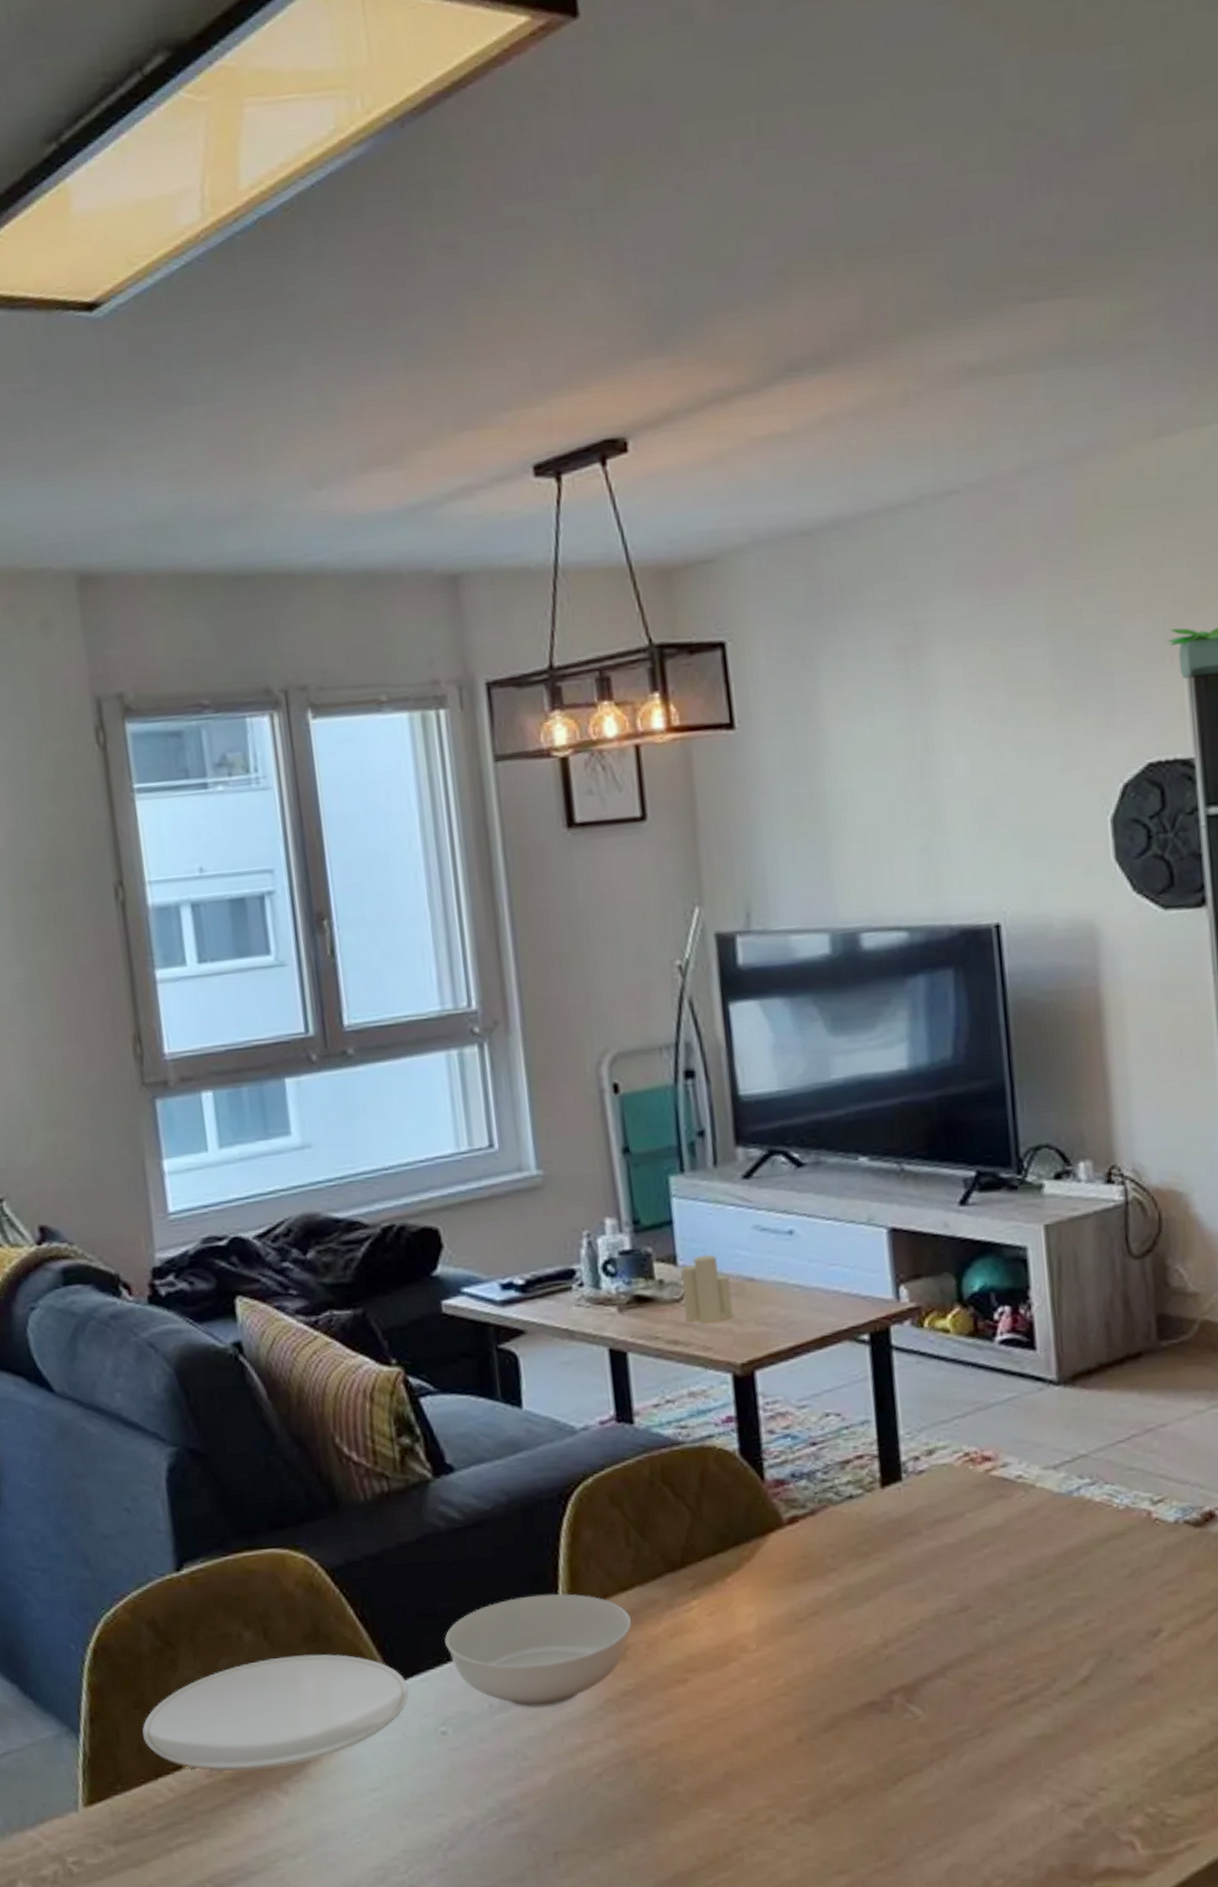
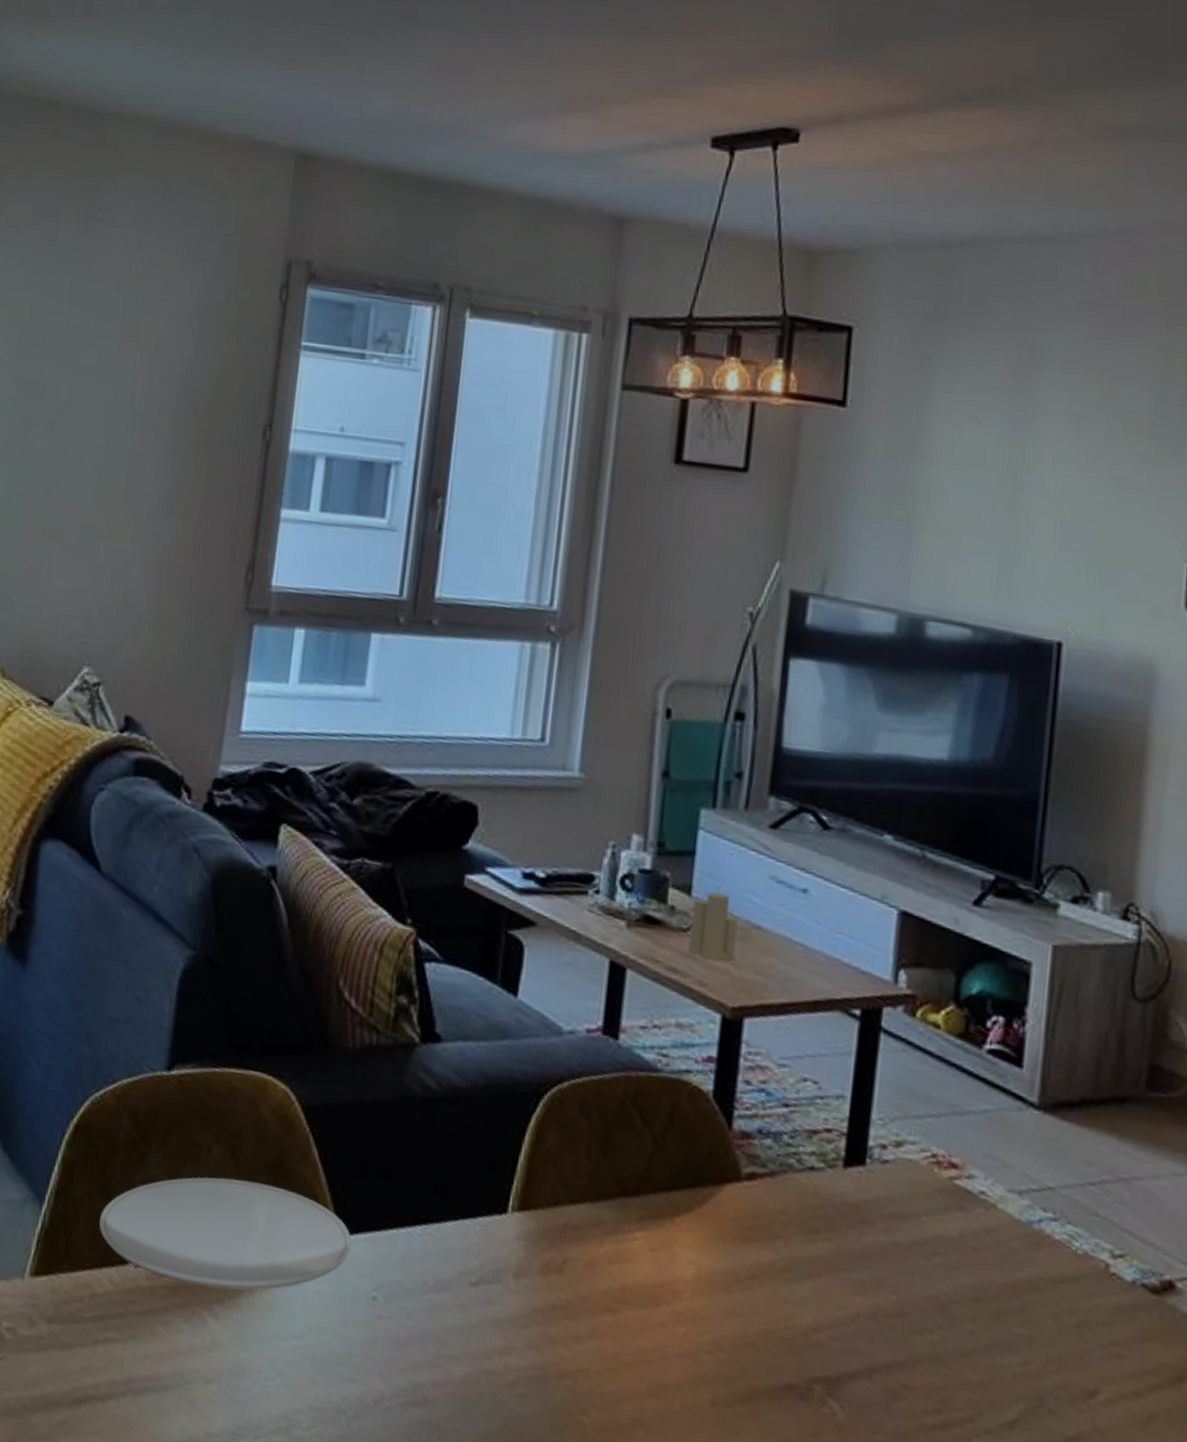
bowl: present [444,1593,632,1708] -> none [395,1181,576,1301]

